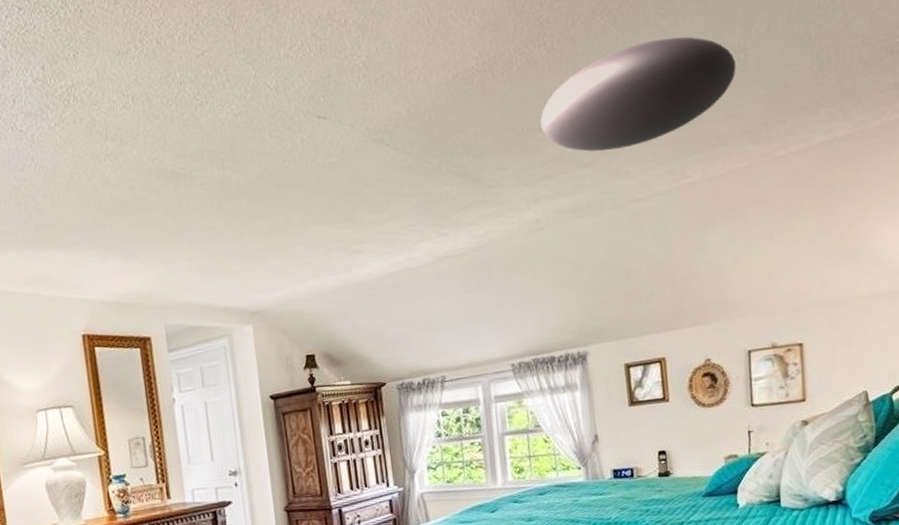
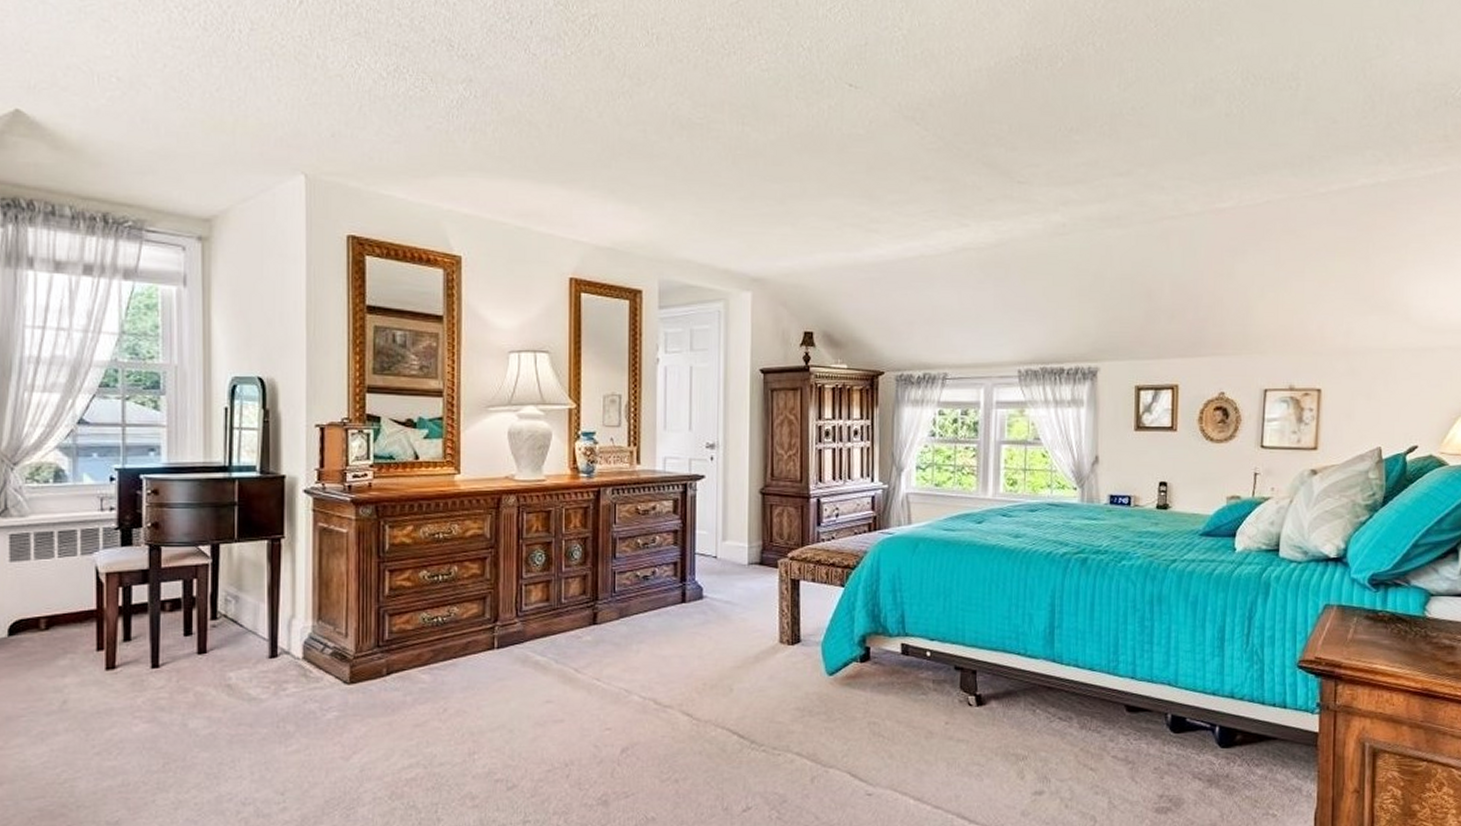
ceiling light: present [540,36,736,152] -> none [1079,55,1286,163]

